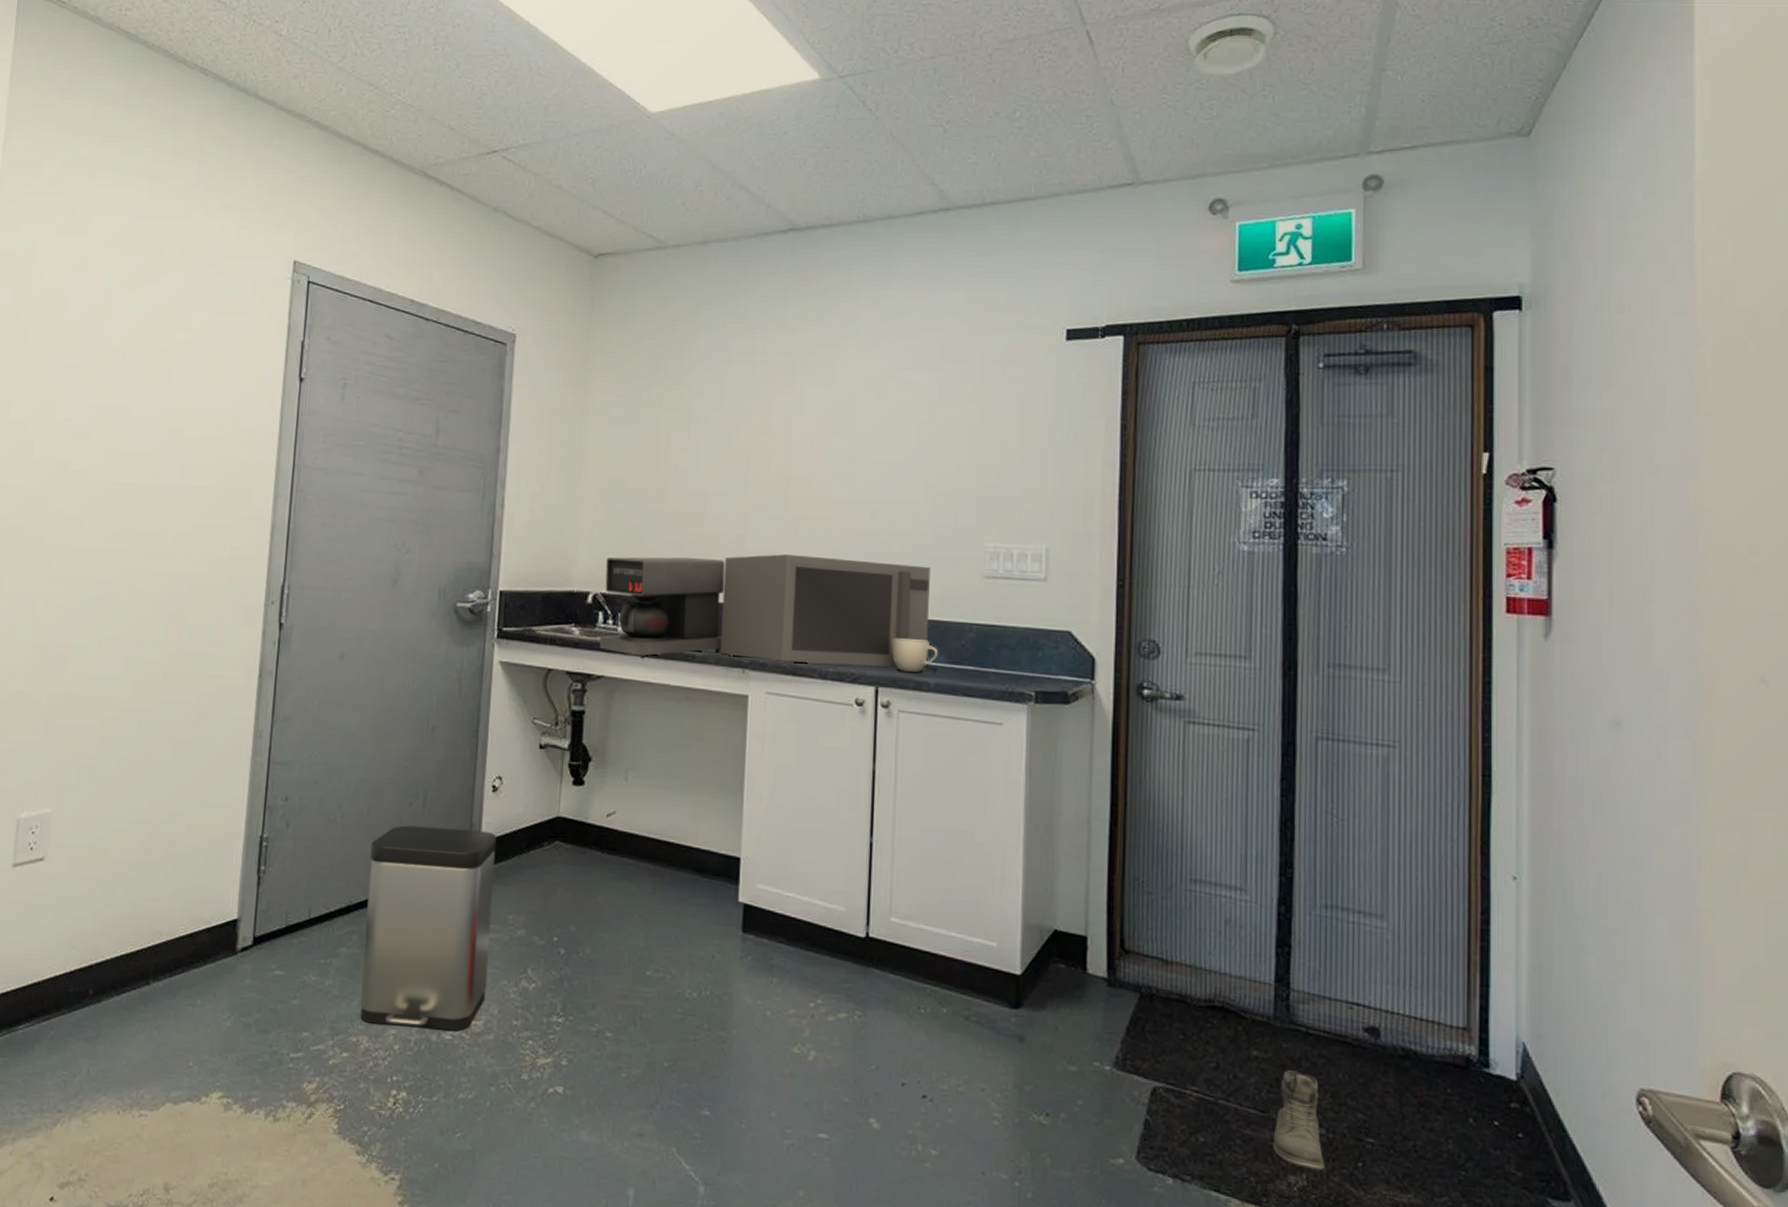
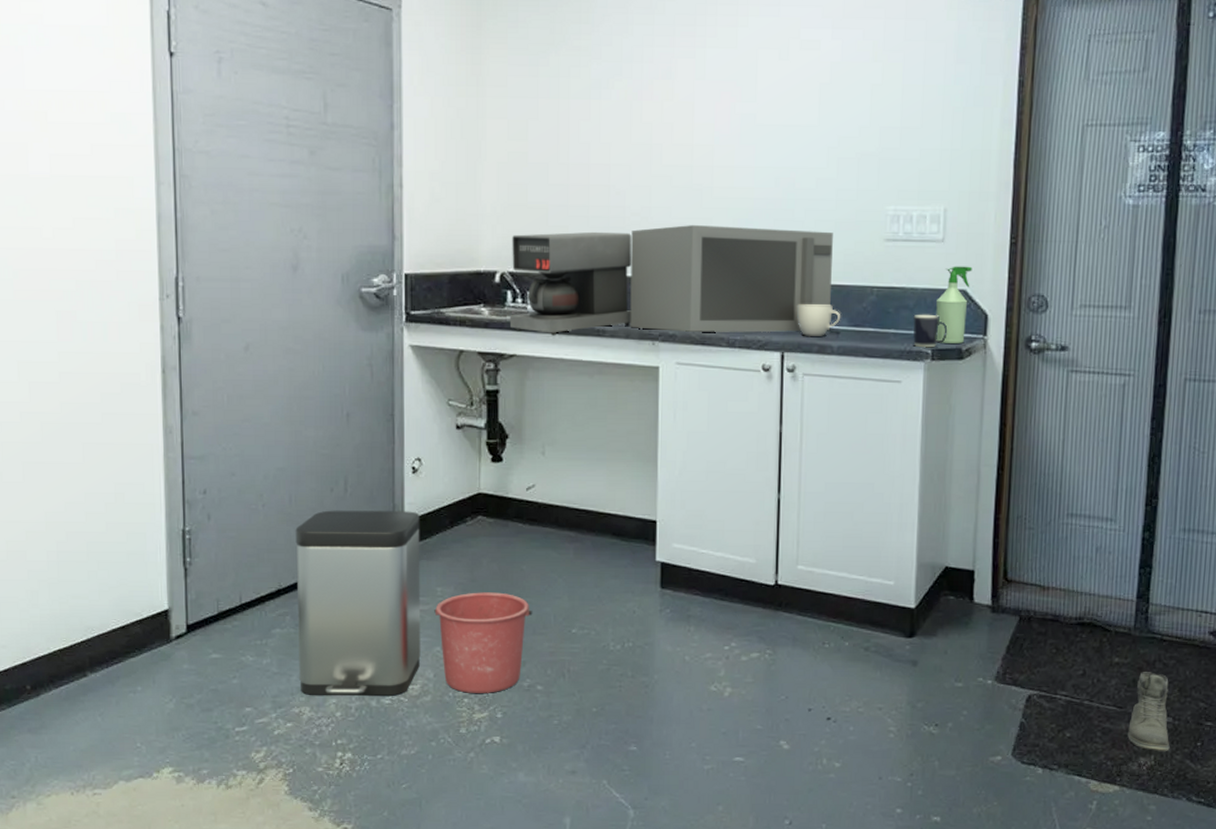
bucket: none [504,923,606,1037] -> present [434,592,533,693]
mug: none [1014,654,1052,690] -> present [913,314,948,348]
spray bottle: none [1039,606,1077,688] -> present [936,266,972,345]

